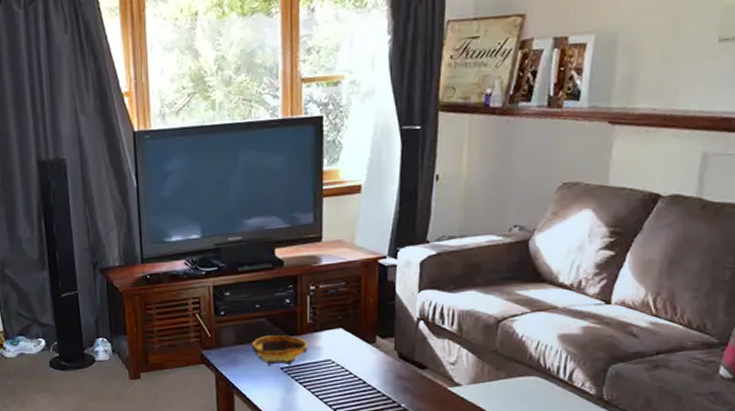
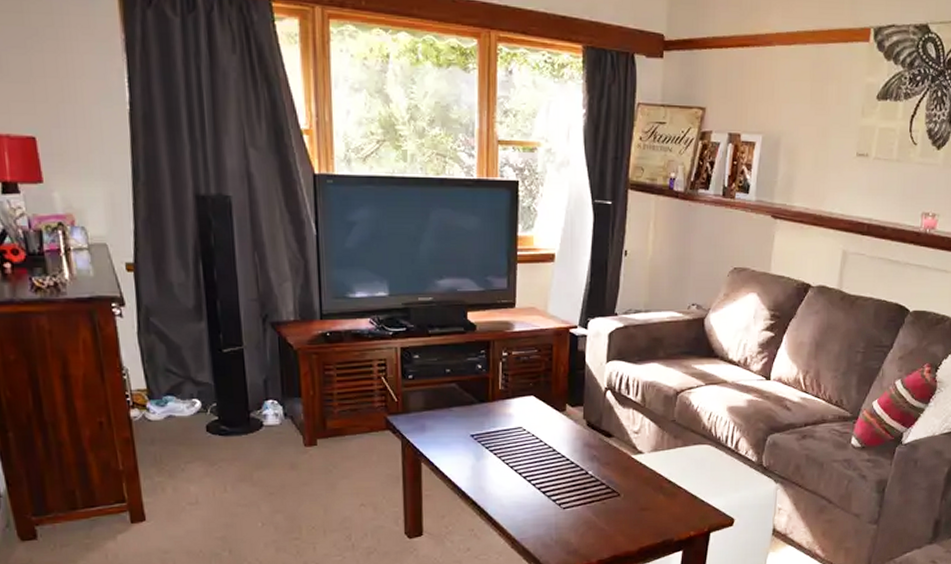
bowl: present [251,335,309,367] -> none [440,401,500,434]

